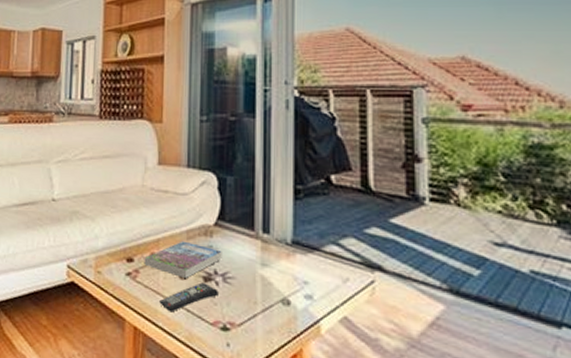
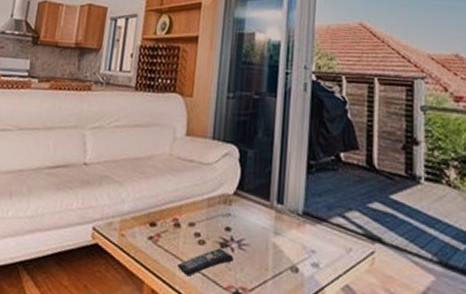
book: present [144,241,222,278] -> none [166,208,239,244]

